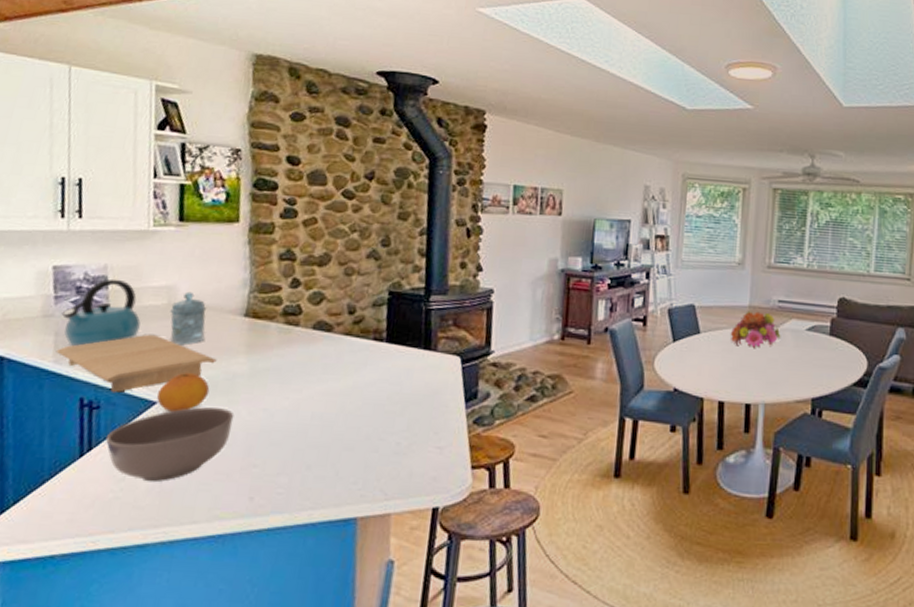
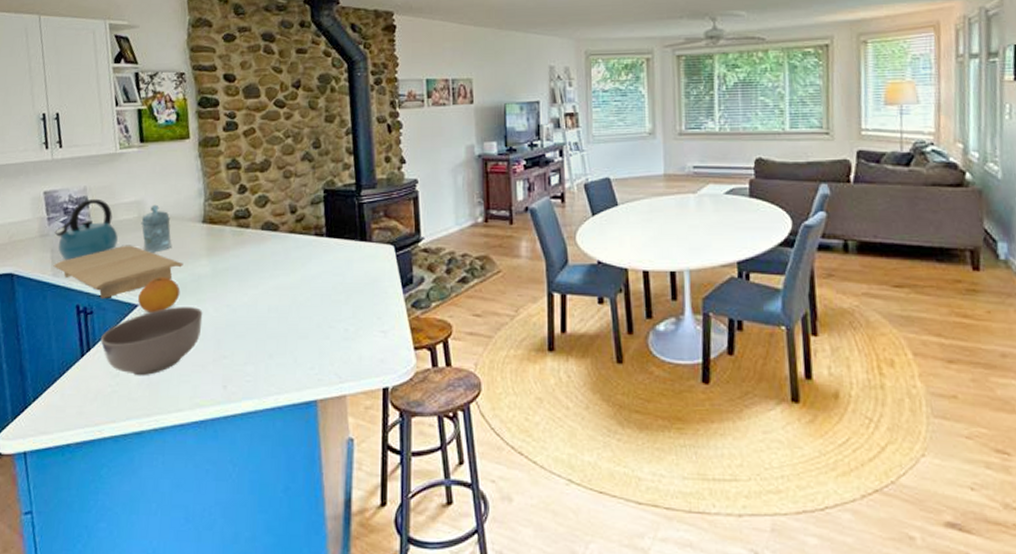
flower bouquet: present [730,311,781,349] -> none [647,179,700,217]

